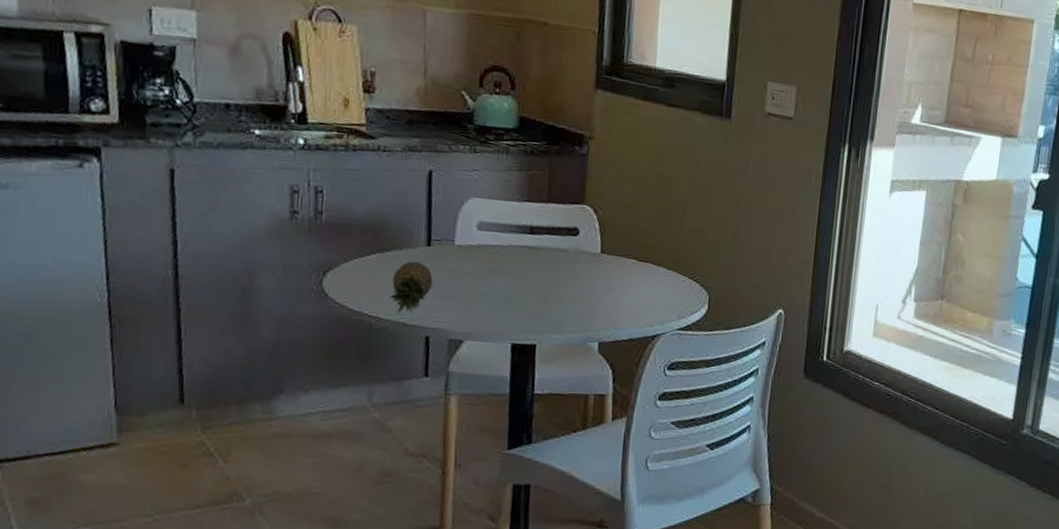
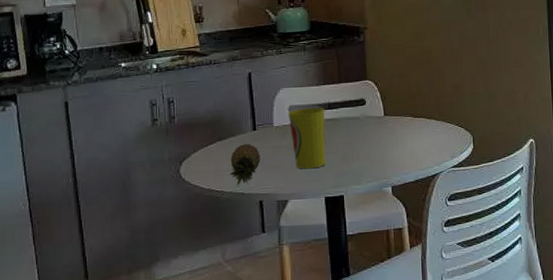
cup: none [475,227,524,306] -> present [288,107,326,169]

